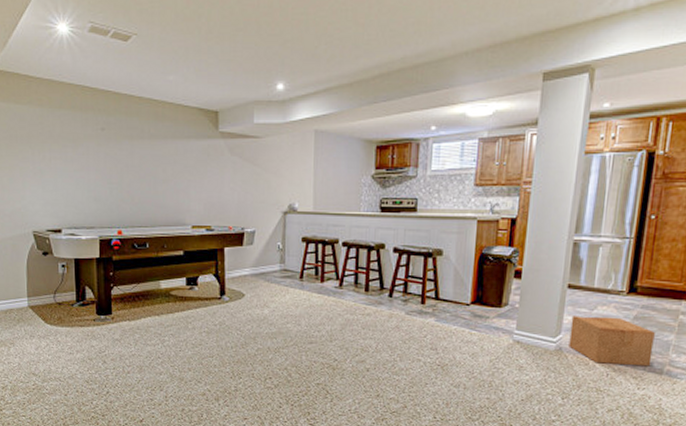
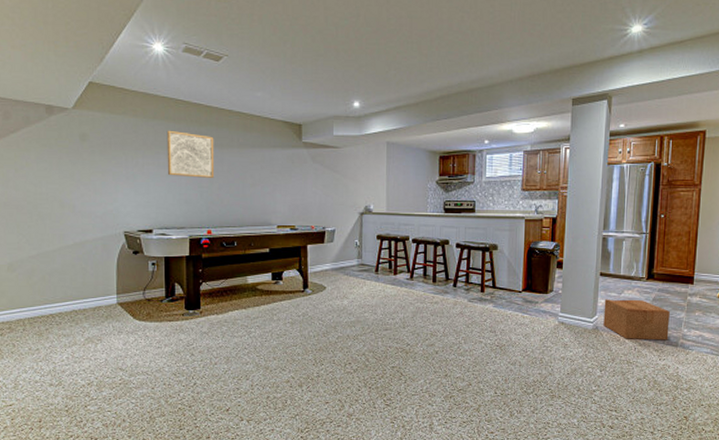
wall art: none [73,120,125,173] -> present [166,130,215,178]

